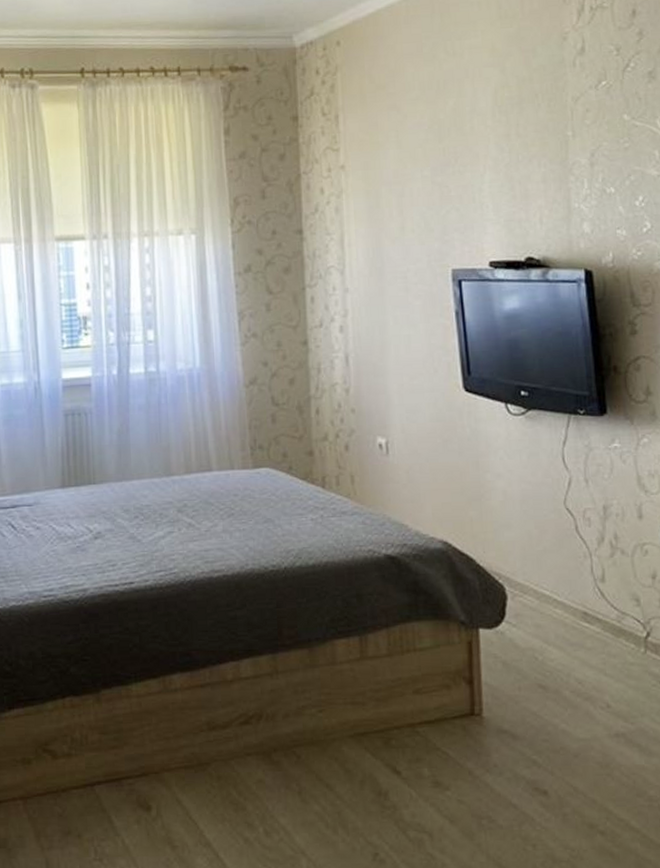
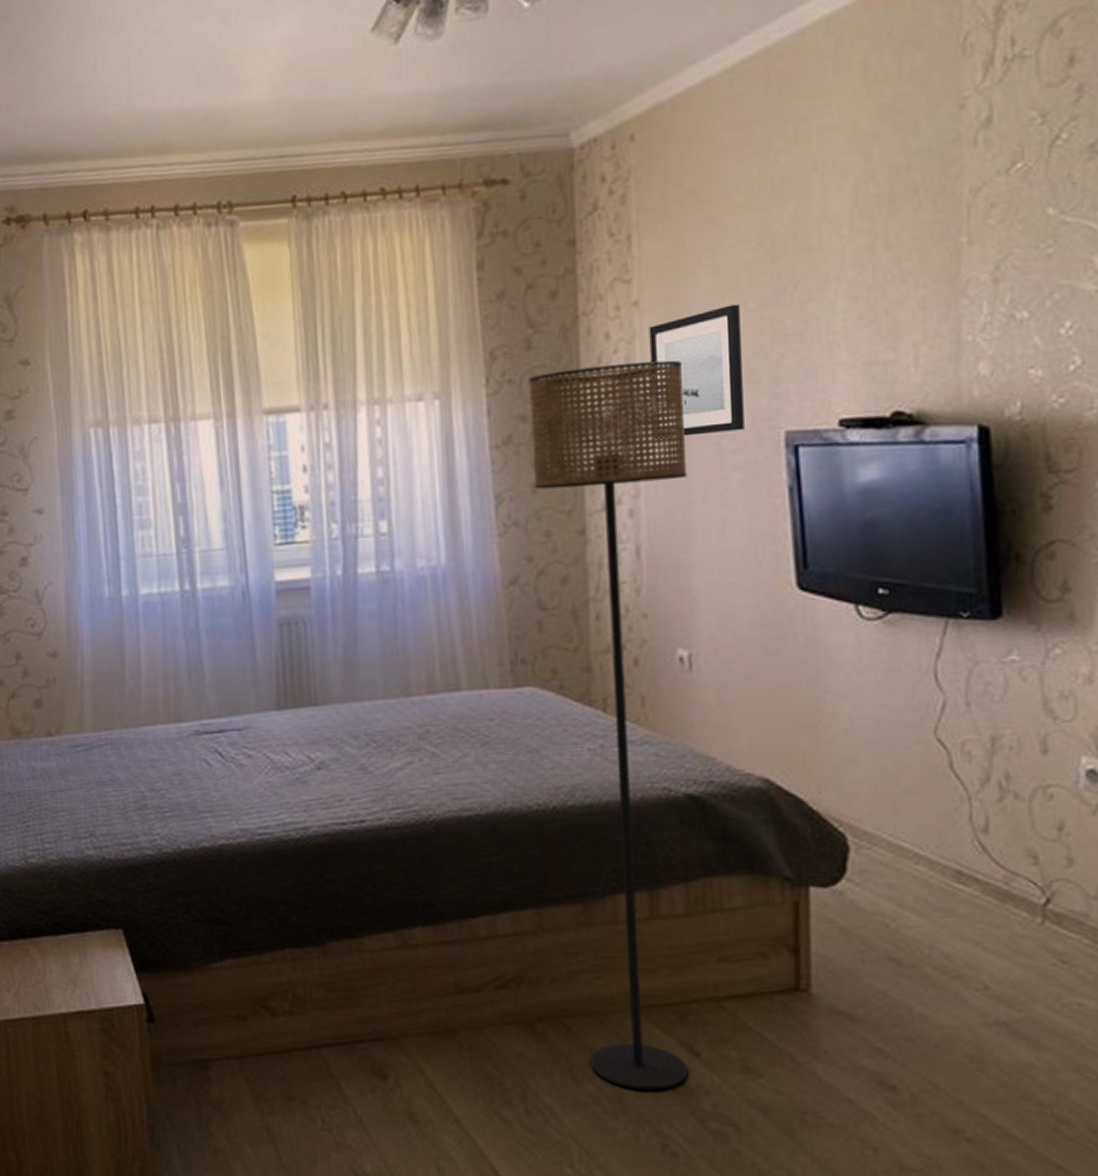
floor lamp: none [264,211,393,806] -> present [529,360,689,1090]
wall art: none [352,171,423,272] -> present [649,304,744,439]

